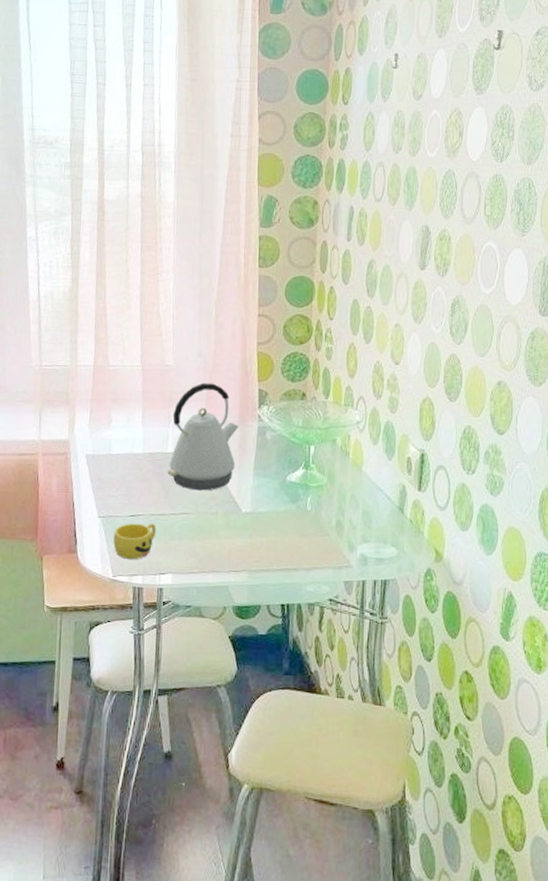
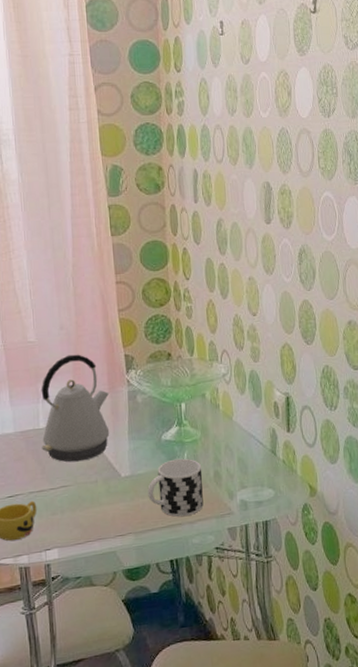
cup: none [266,502,325,562] -> present [148,458,204,517]

